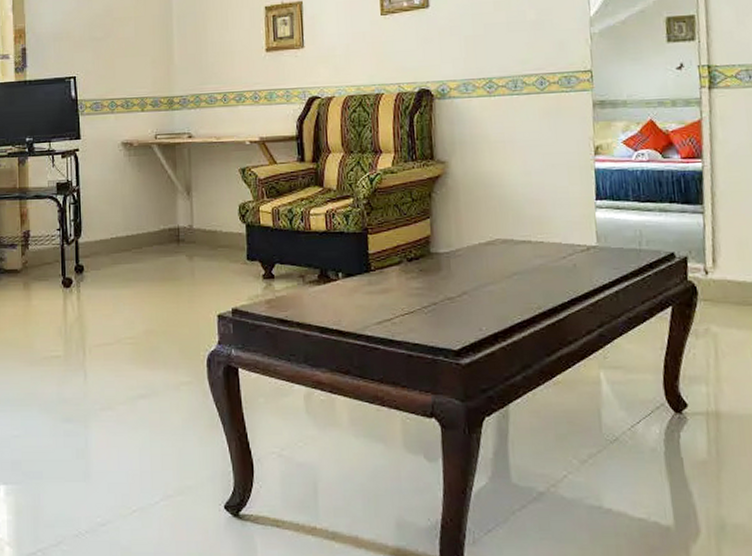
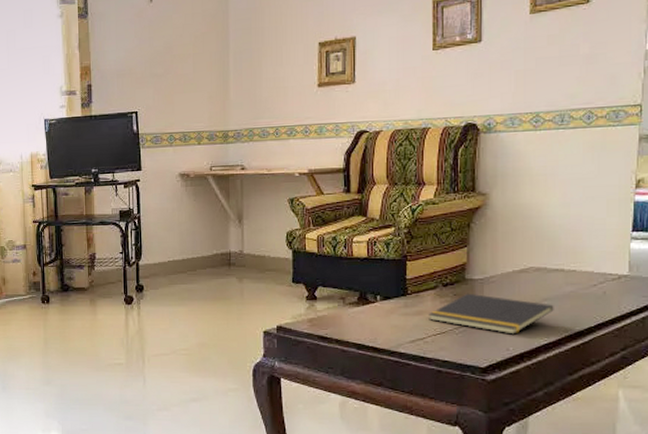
notepad: none [394,268,525,313] -> present [428,293,554,335]

